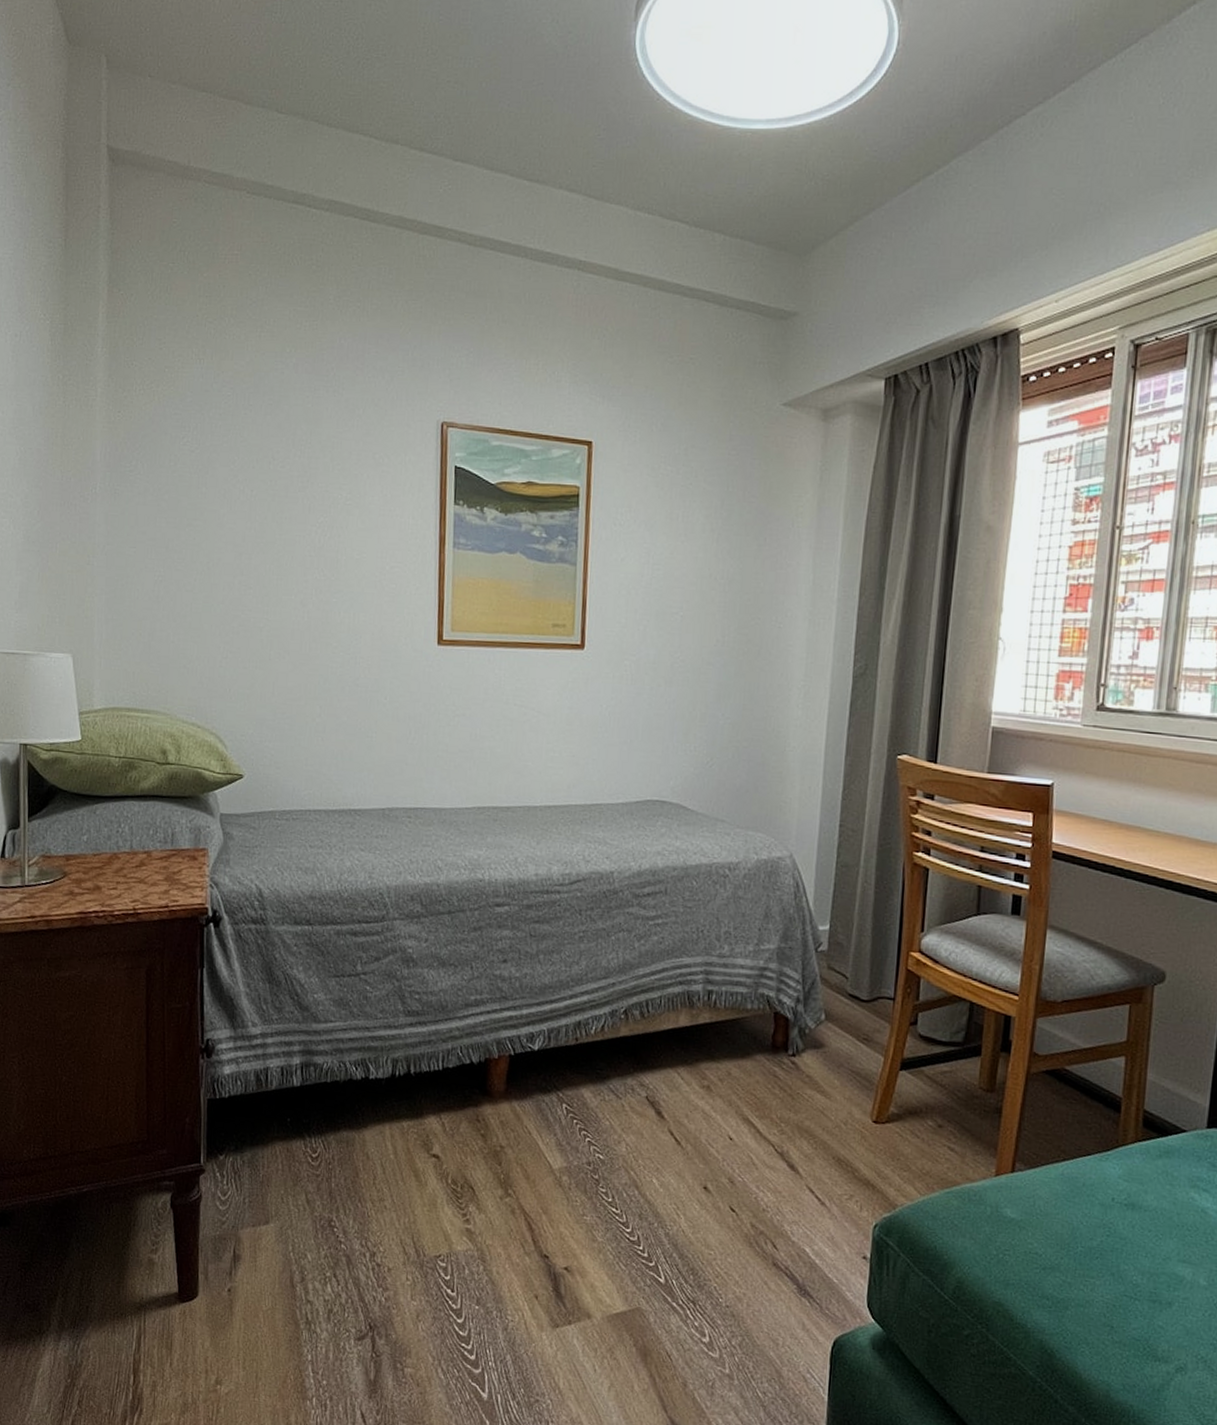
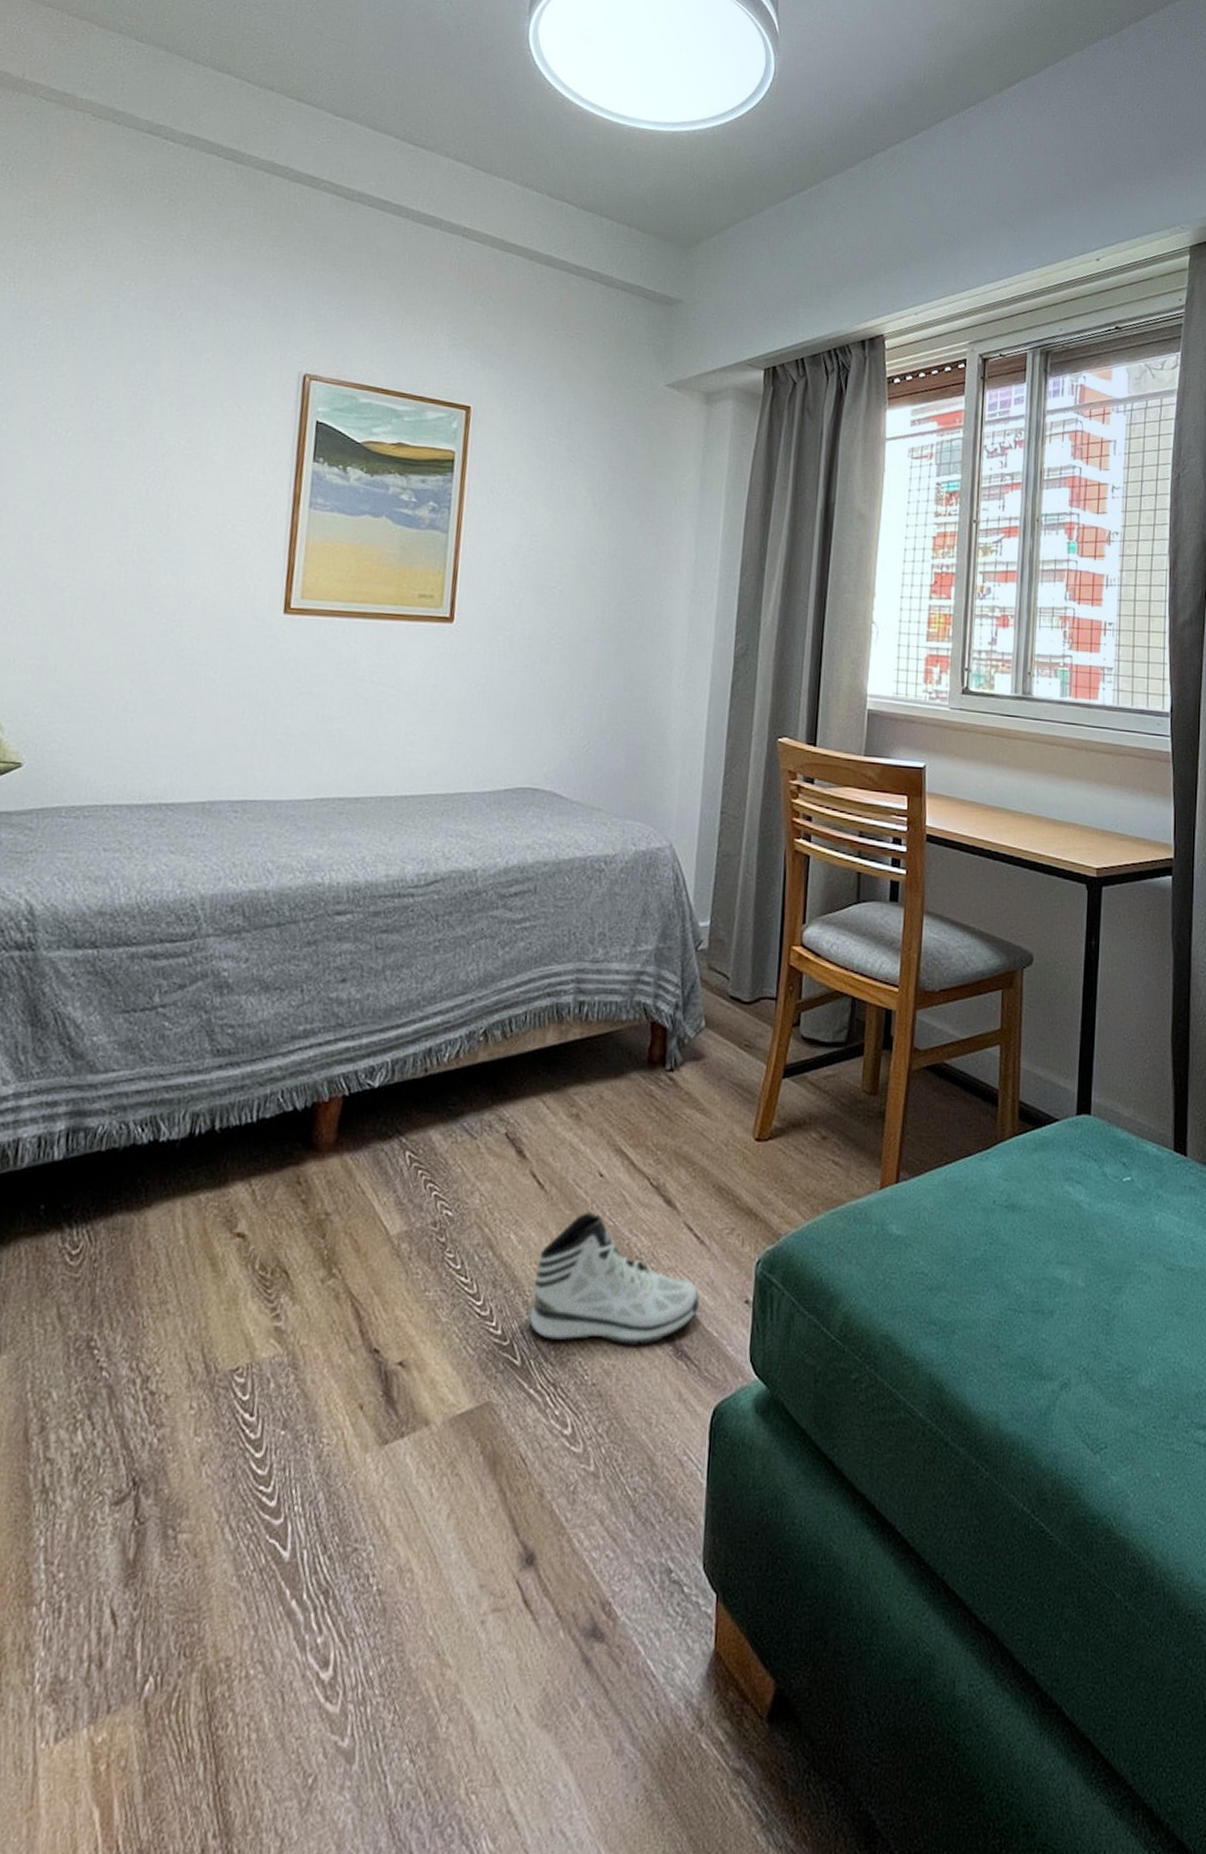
sneaker: none [671,1168,820,1281] -> present [530,1212,699,1347]

